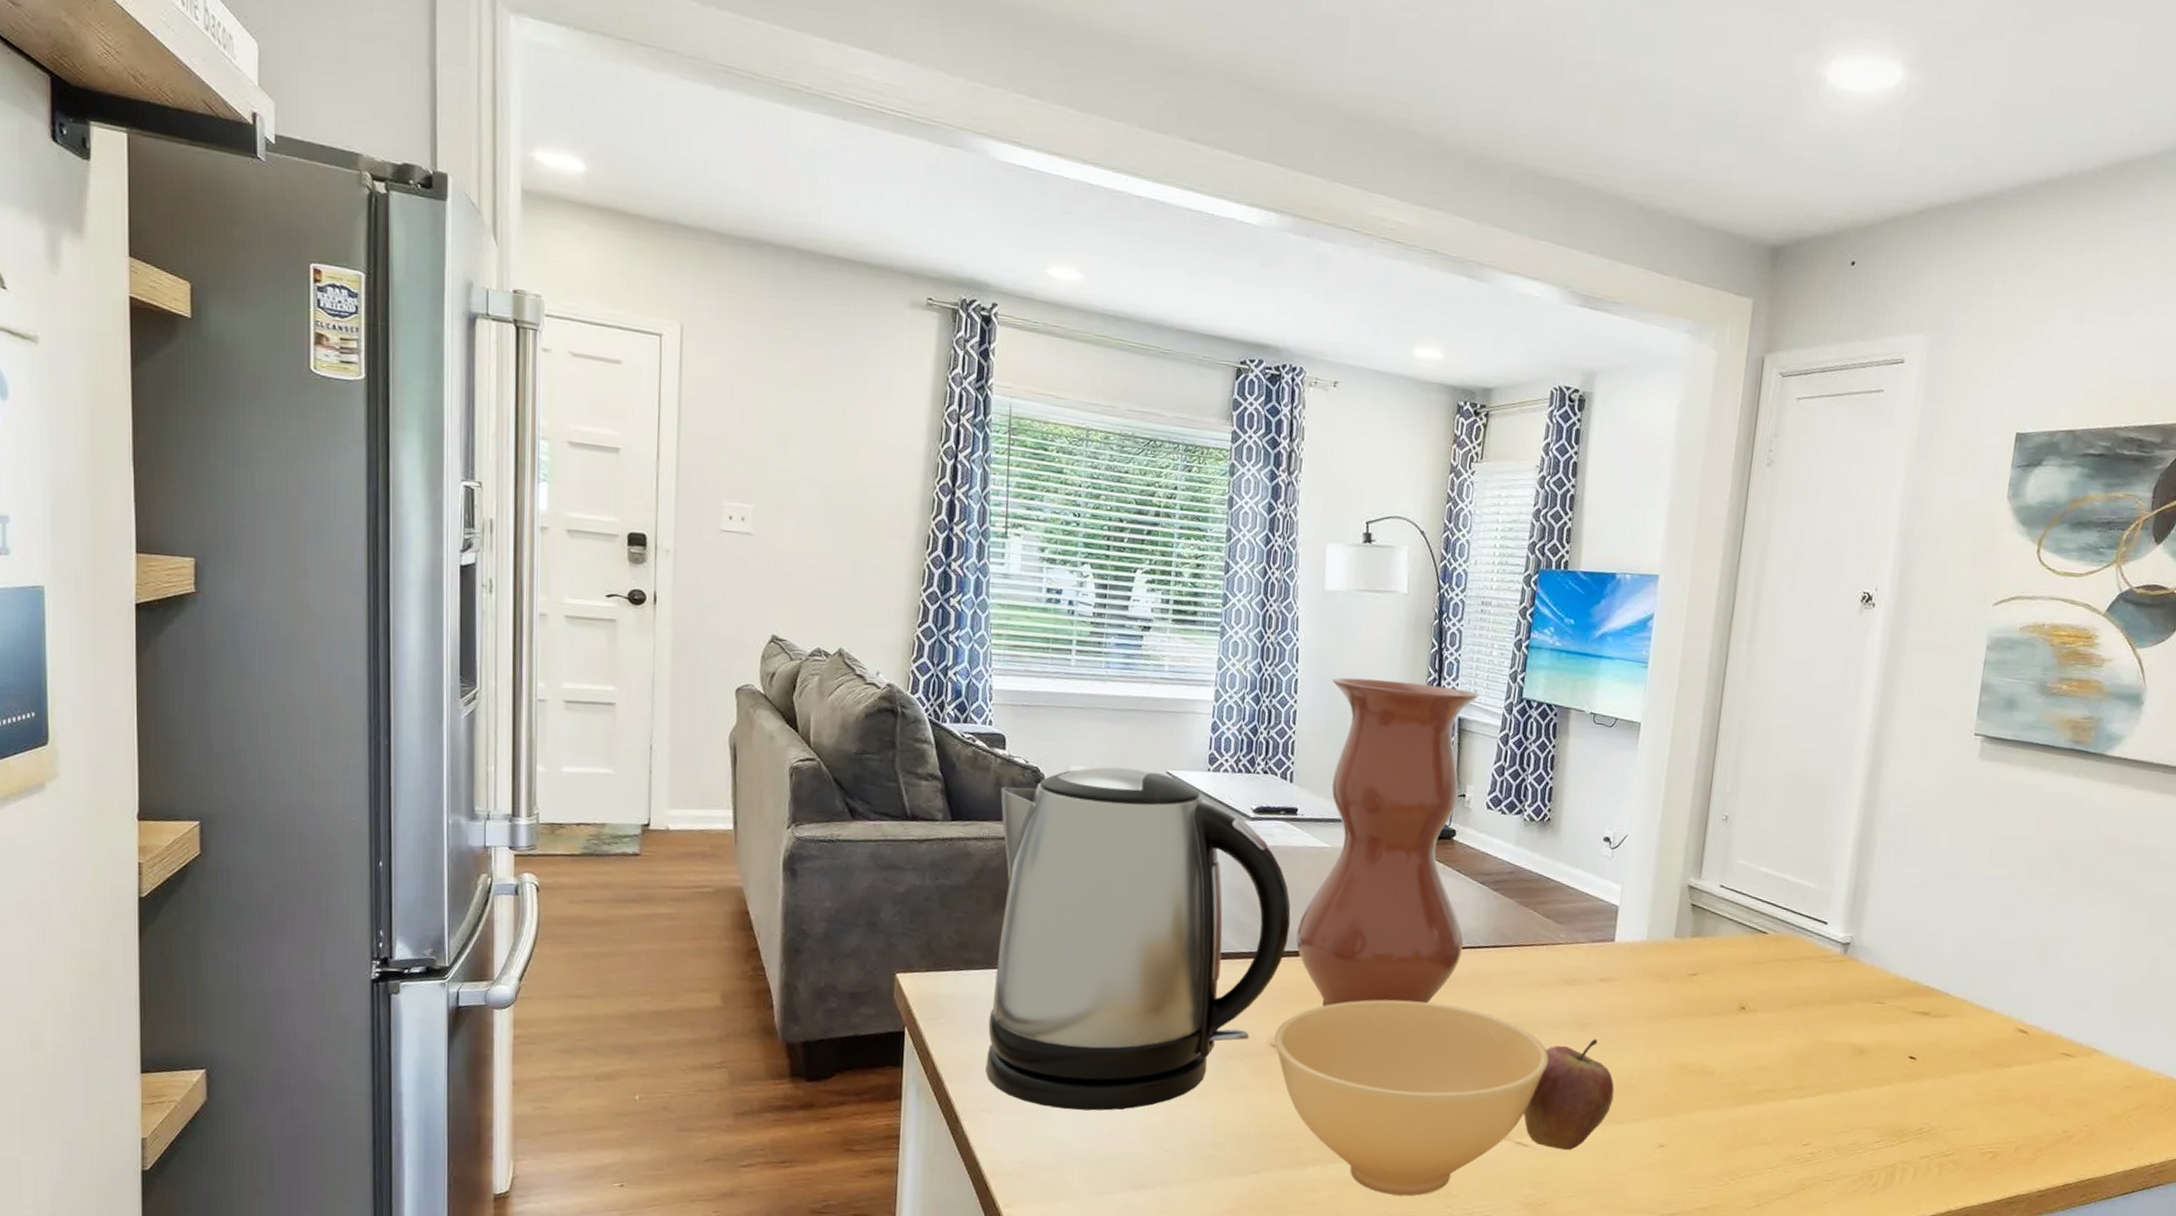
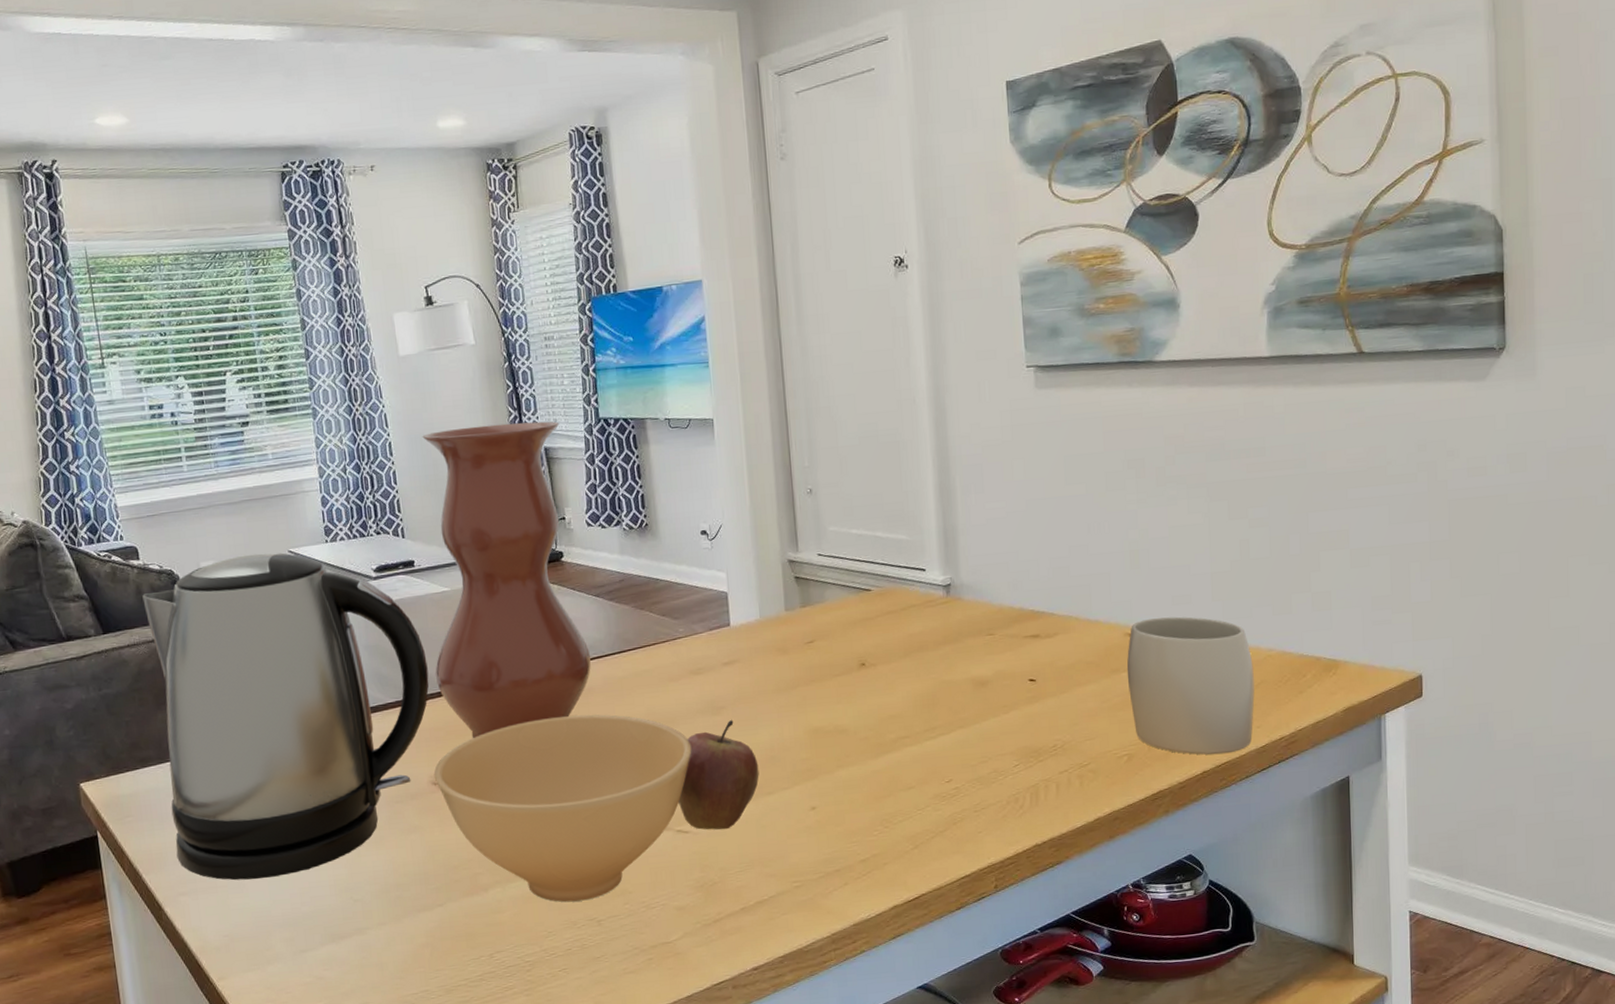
mug: none [2005,1018,2139,1171] -> present [1126,616,1255,755]

